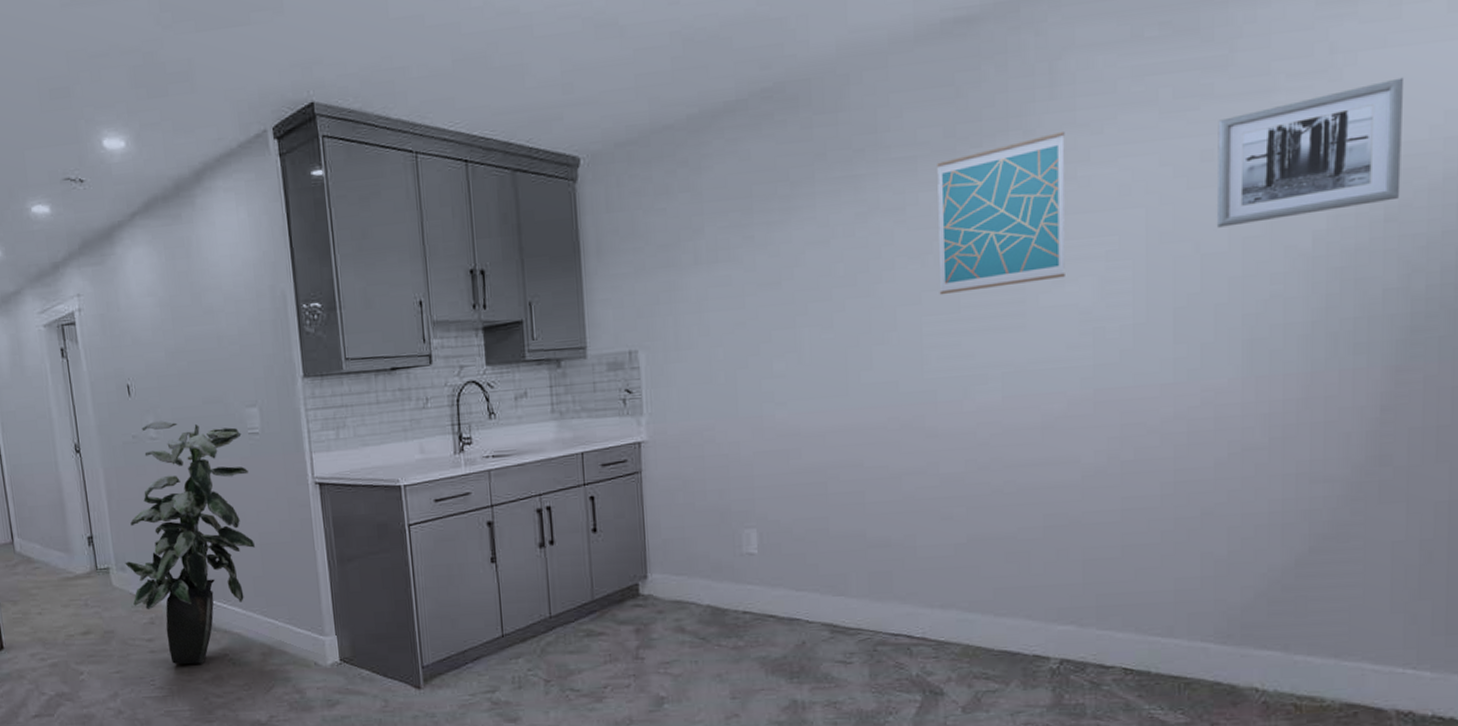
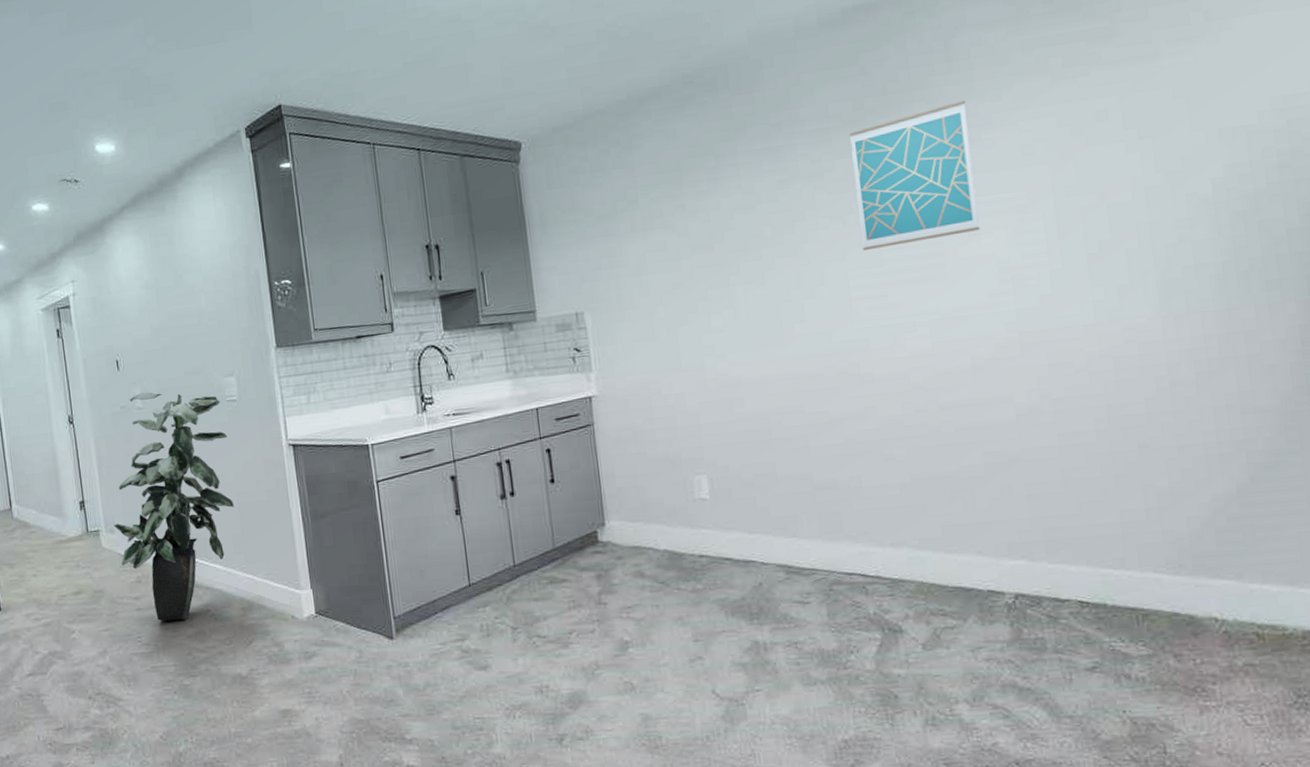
wall art: present [1216,77,1405,228] -> none [1108,38,1291,180]

